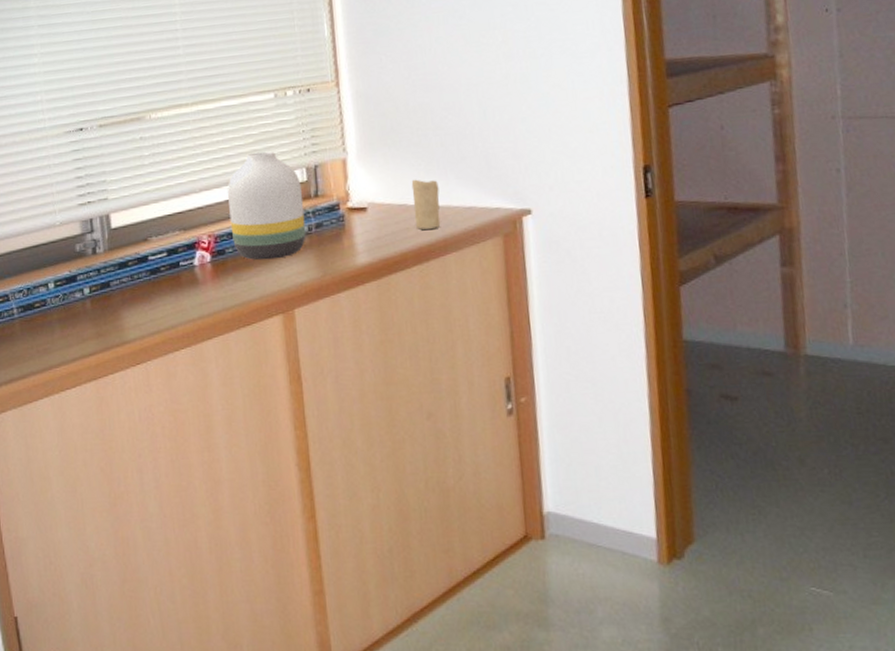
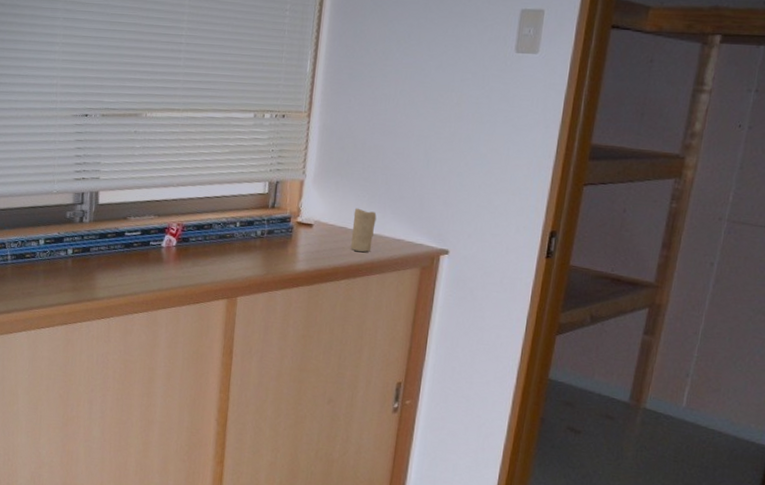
vase: present [227,151,306,261] -> none [197,161,262,254]

